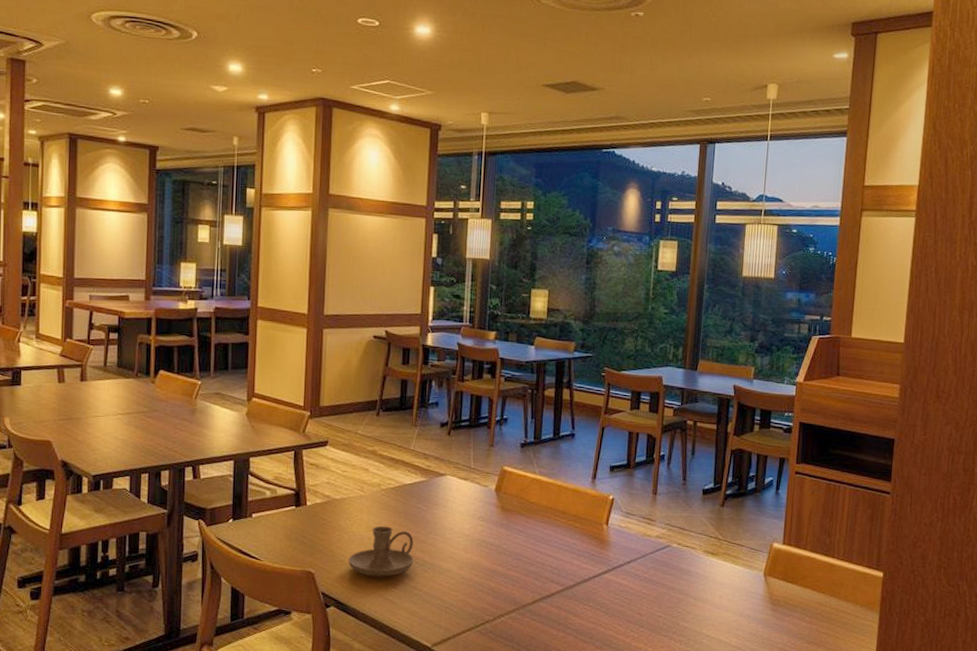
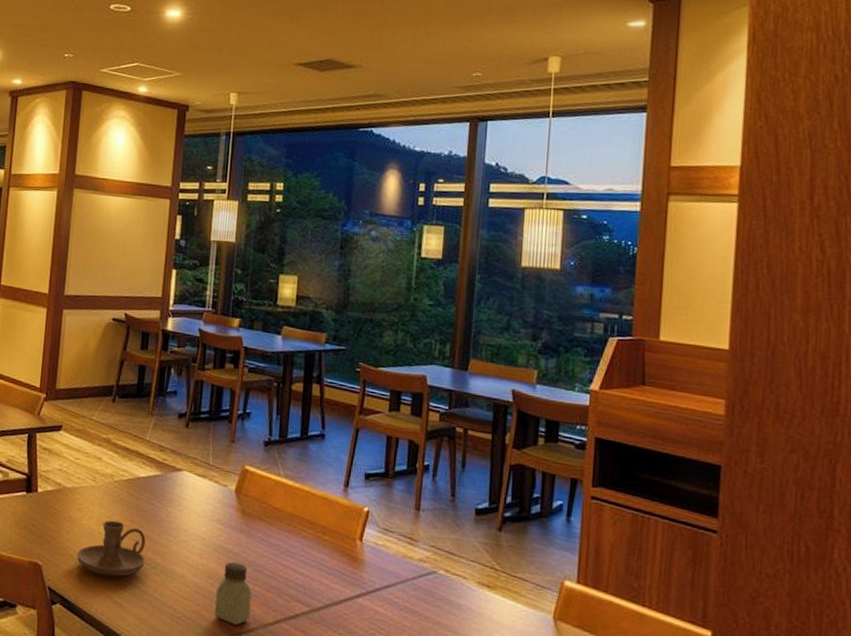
saltshaker: none [479,553,512,608] -> present [215,562,252,625]

